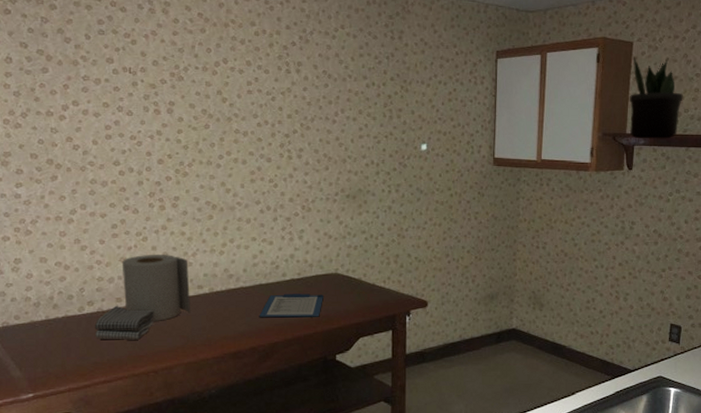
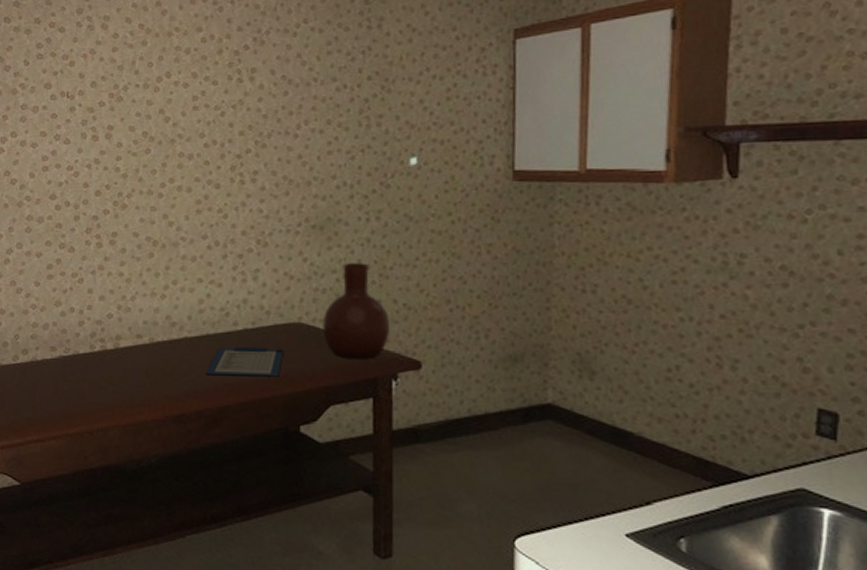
towel: present [94,306,154,340] -> none [28,356,90,395]
paper towel roll: present [121,255,190,321] -> none [56,298,128,375]
vase: none [354,226,406,301] -> present [322,263,391,359]
planter: present [630,56,683,139] -> none [729,11,826,133]

